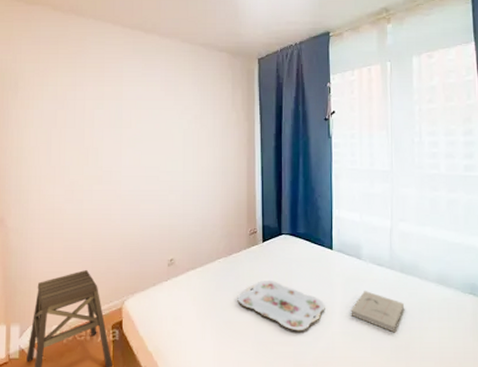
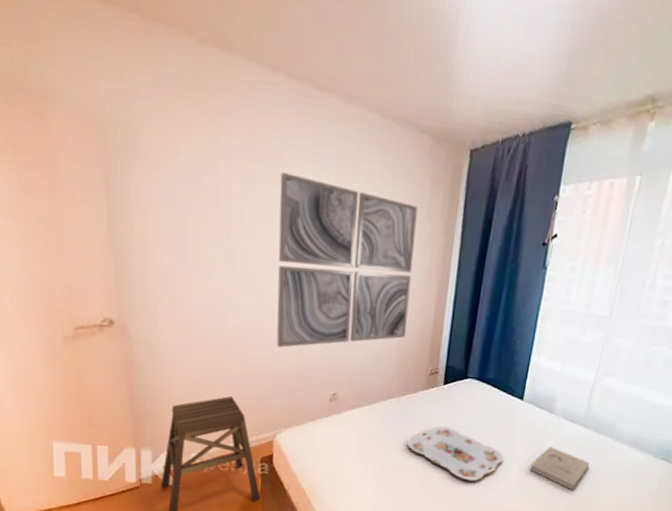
wall art: none [120,90,225,223] -> present [276,172,418,348]

